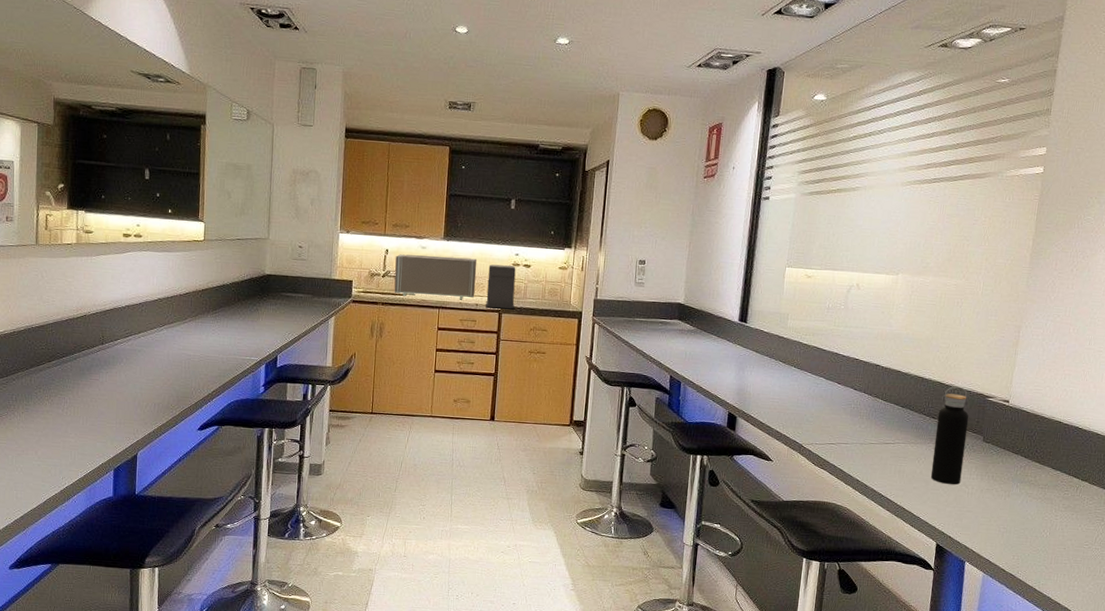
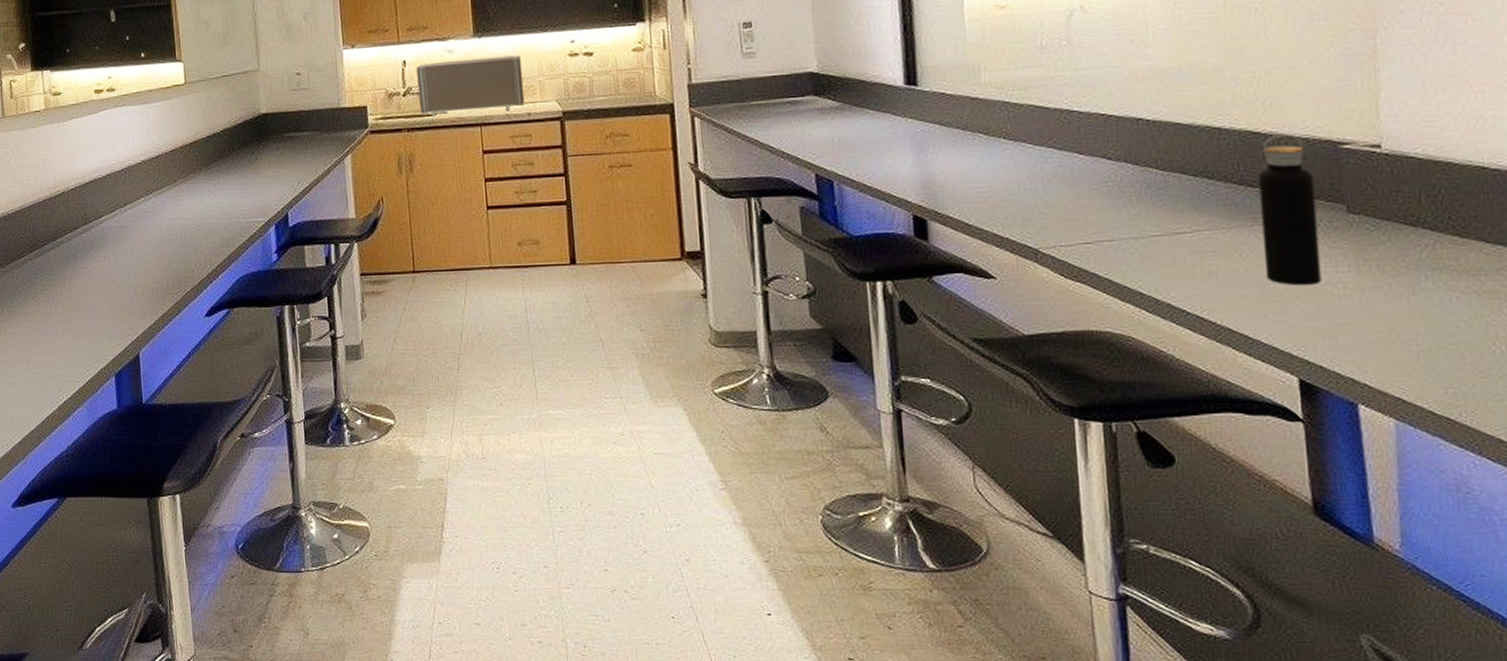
coffee maker: present [486,264,516,310] -> none [537,57,580,117]

